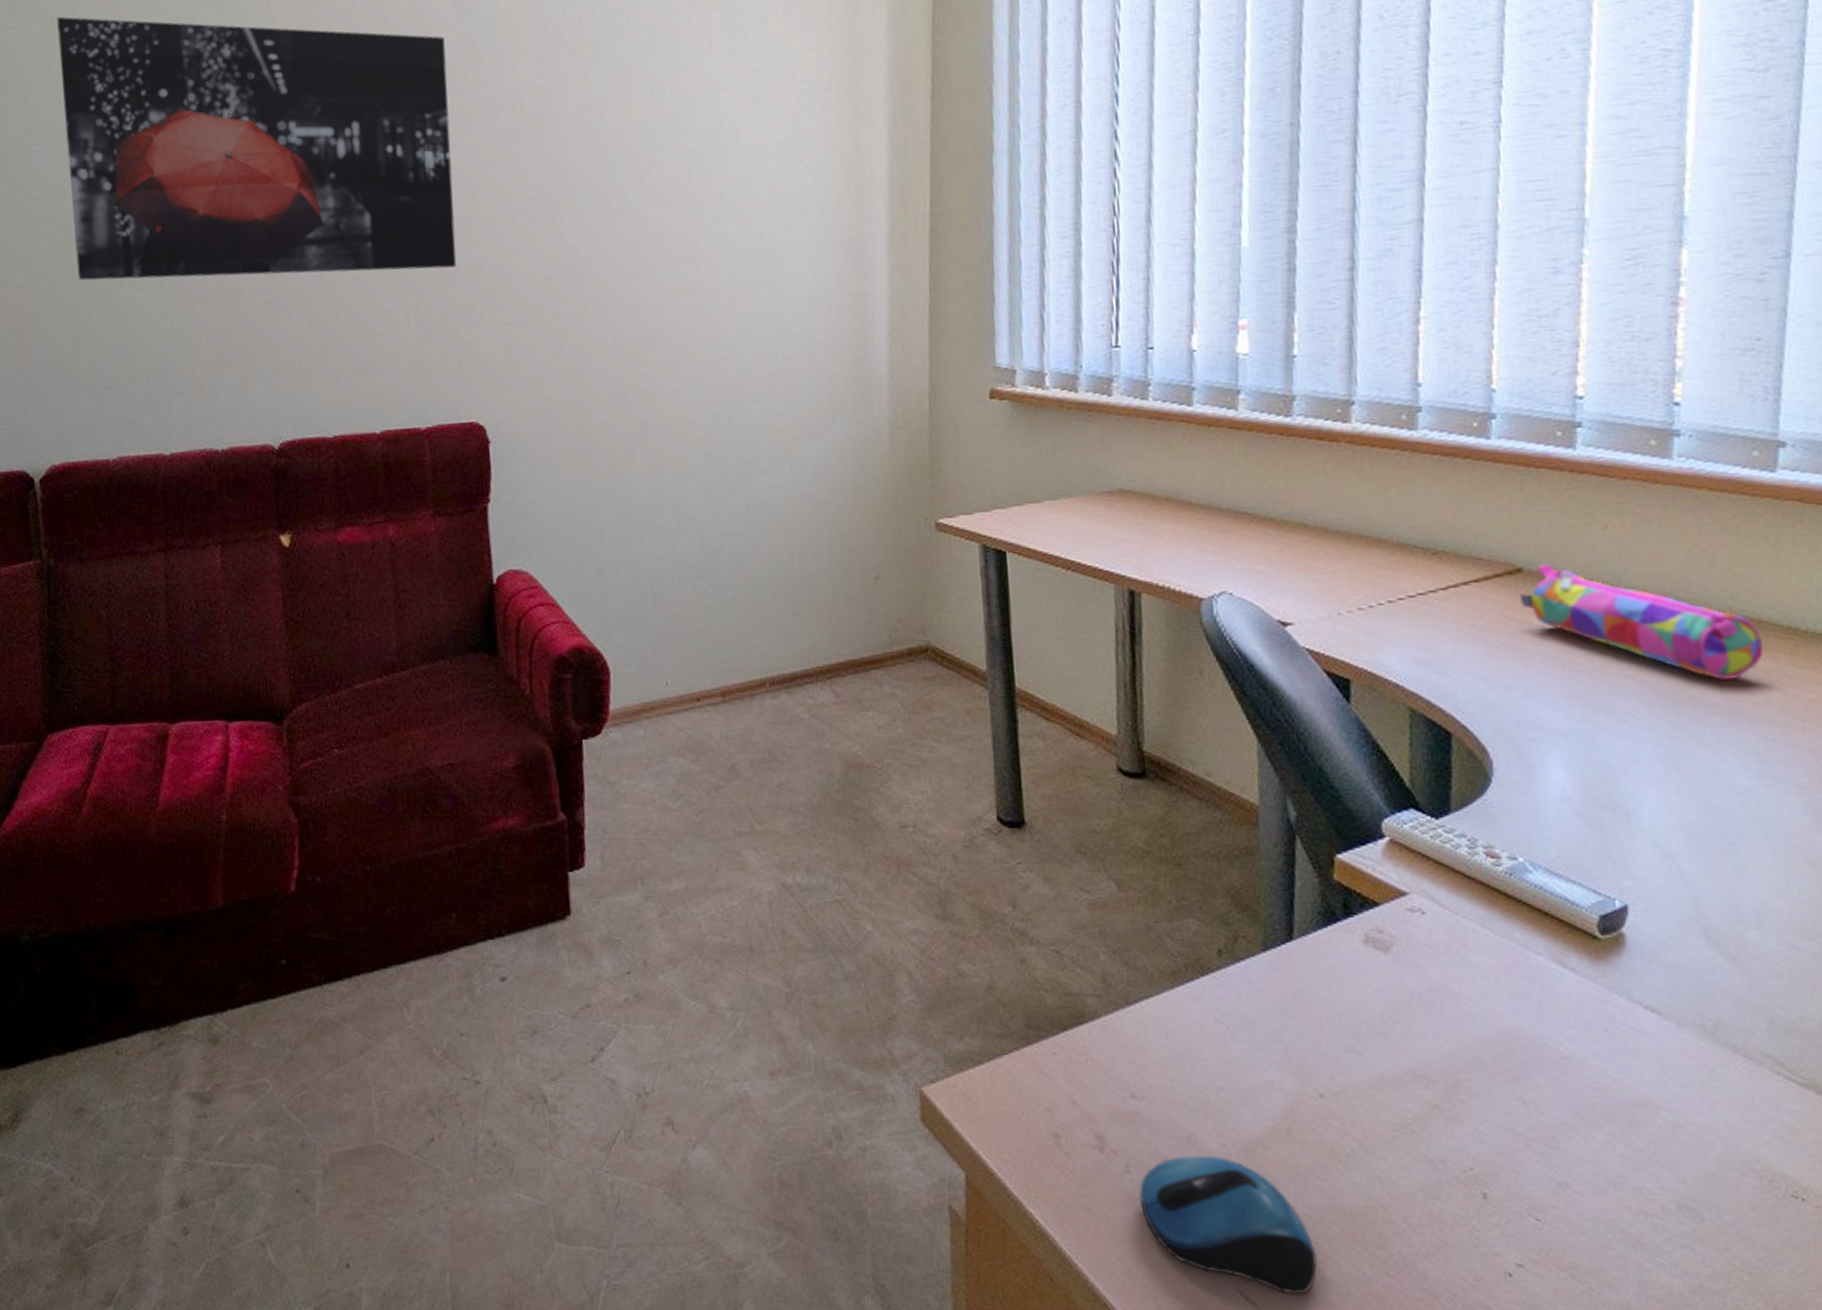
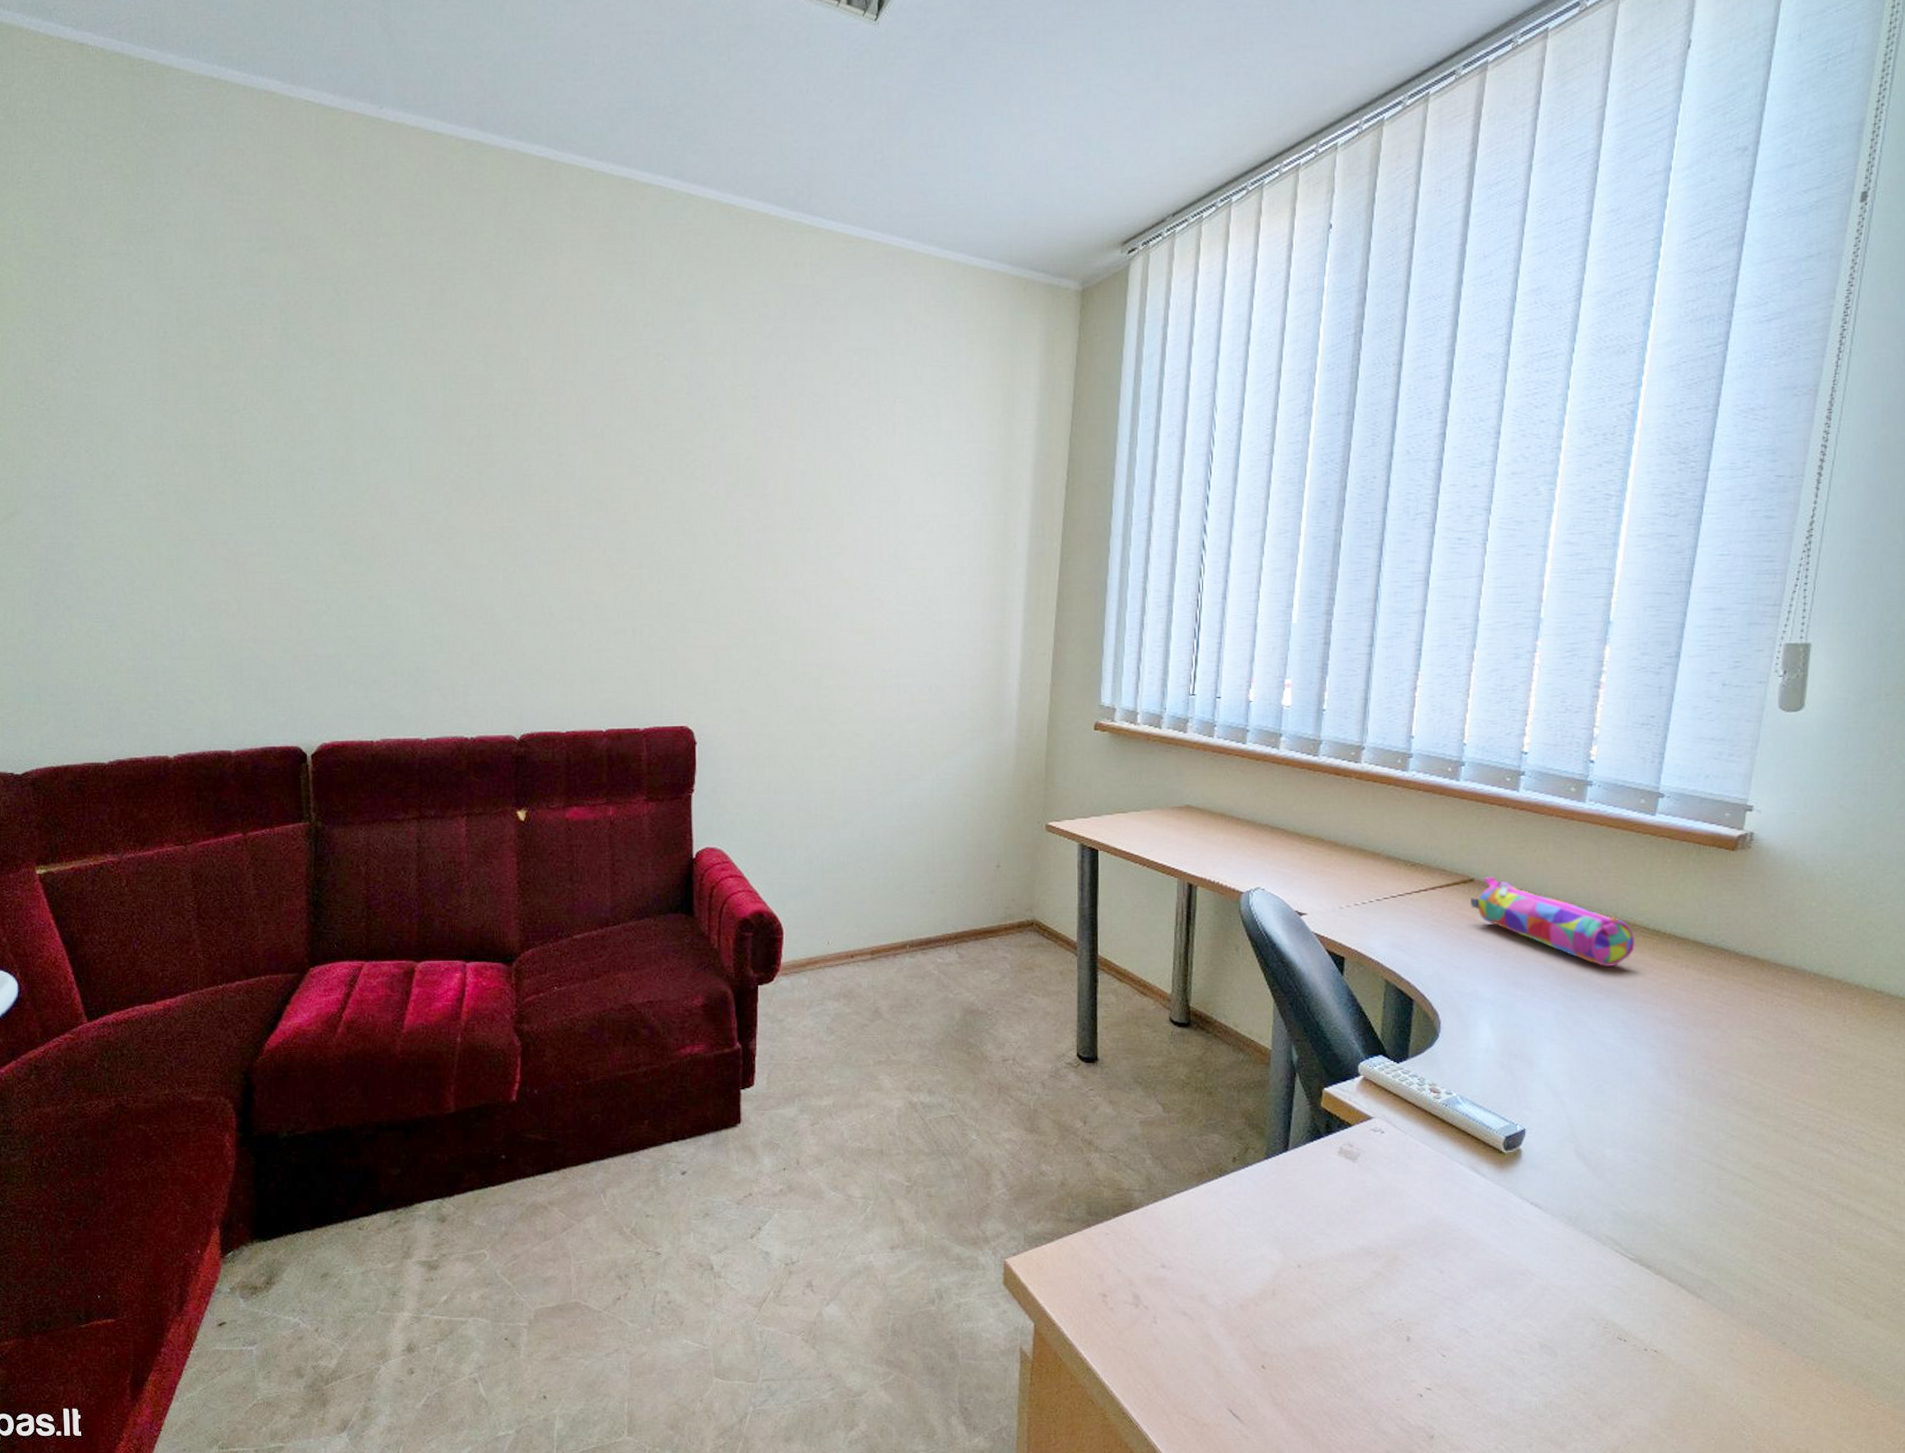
wall art: present [57,16,456,281] -> none [343,360,678,599]
computer mouse: present [1138,1155,1318,1295] -> none [1161,1310,1287,1412]

